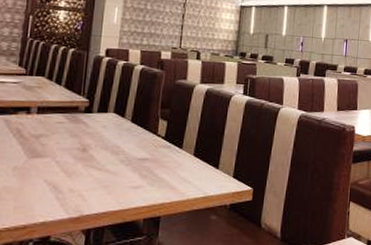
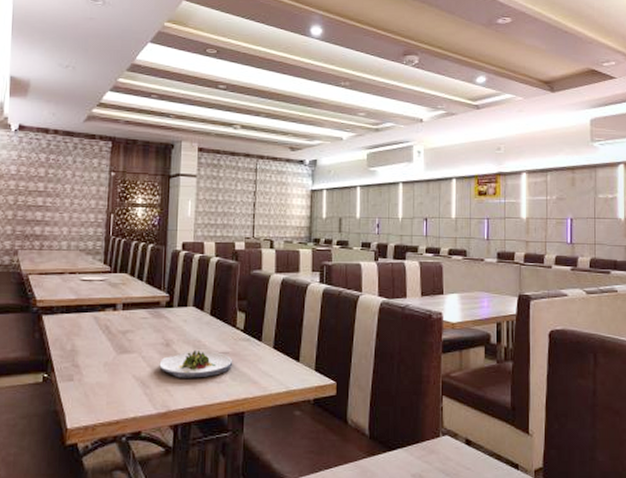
salad plate: none [73,155,152,183] -> present [159,349,233,378]

